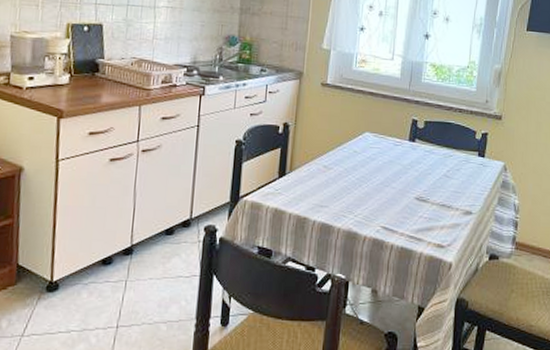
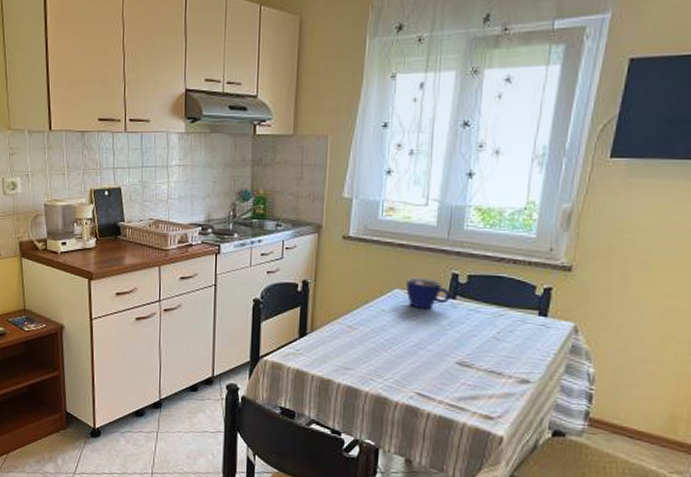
cup: none [374,122,411,151] -> present [406,277,451,309]

